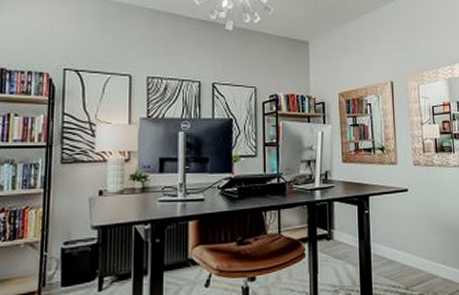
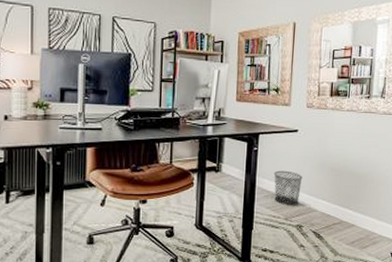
waste bin: none [388,233,419,274] -> present [273,170,303,206]

